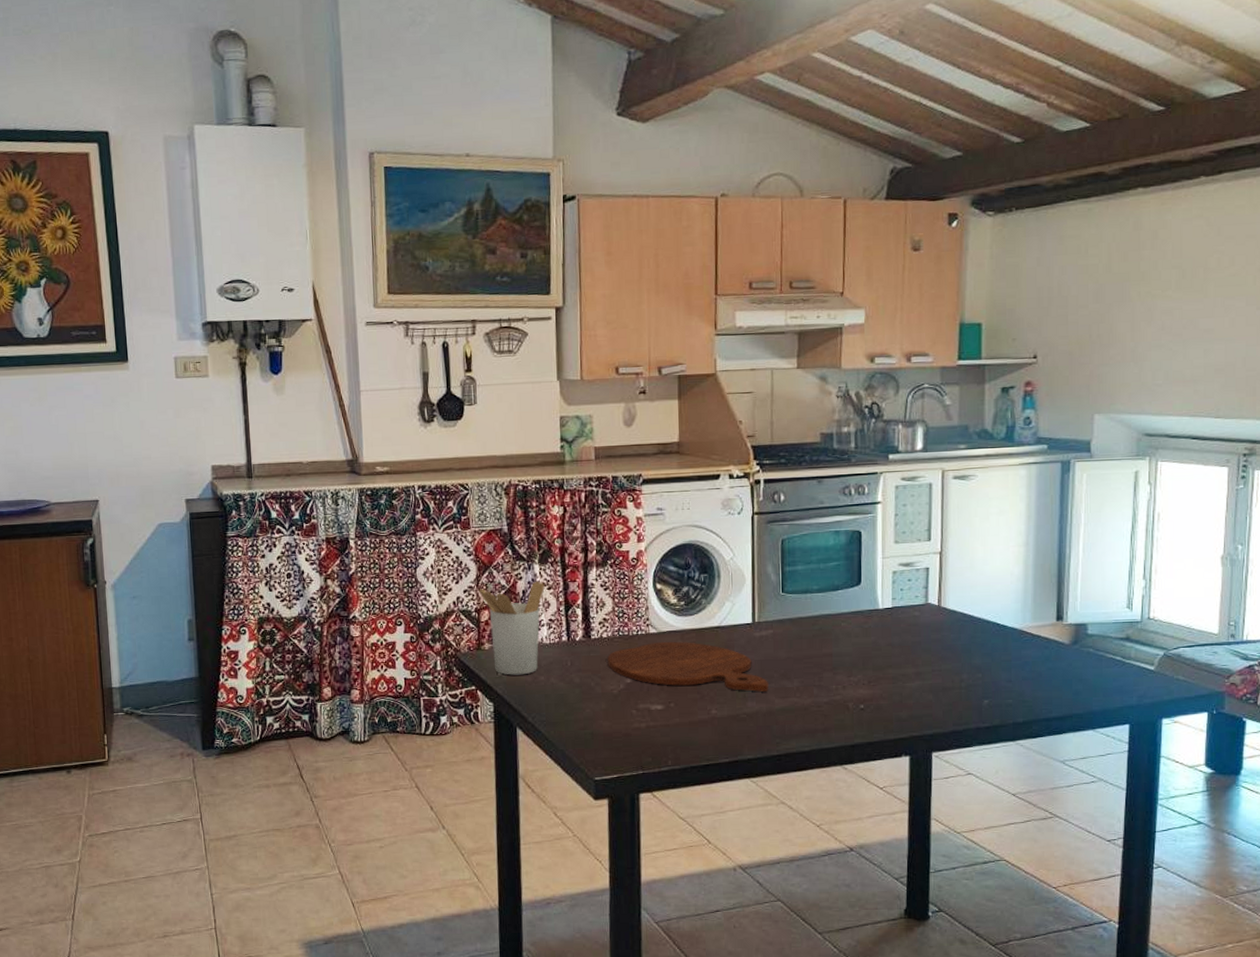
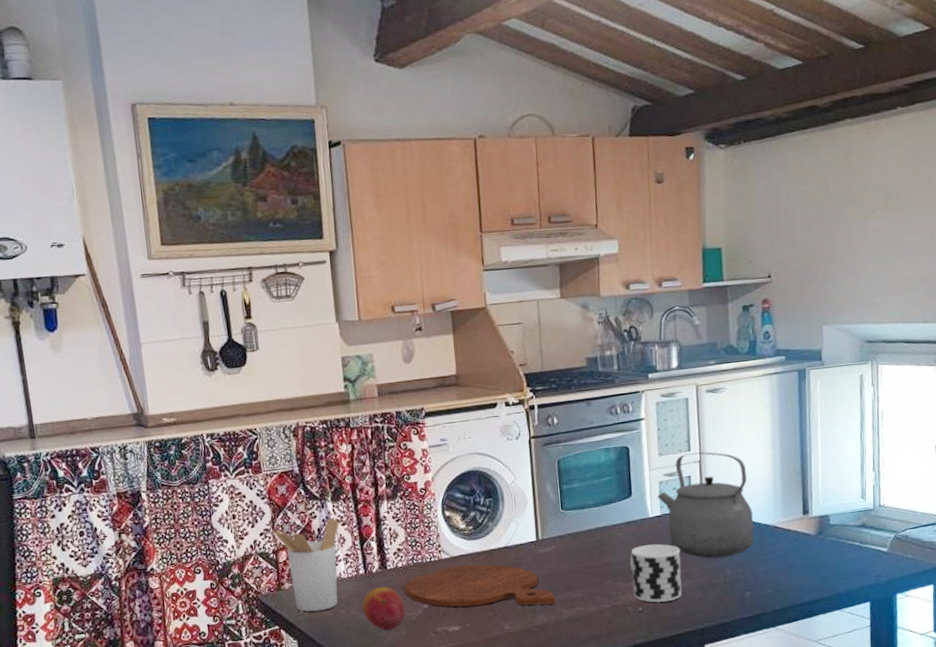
fruit: none [562,656,607,701] -> present [362,586,405,630]
cup: none [853,638,912,702] -> present [629,544,682,603]
tea kettle: none [889,543,997,660] -> present [657,452,754,558]

